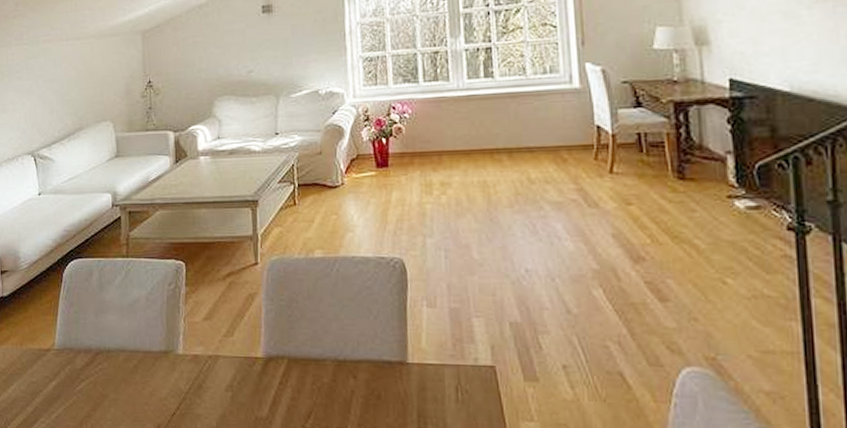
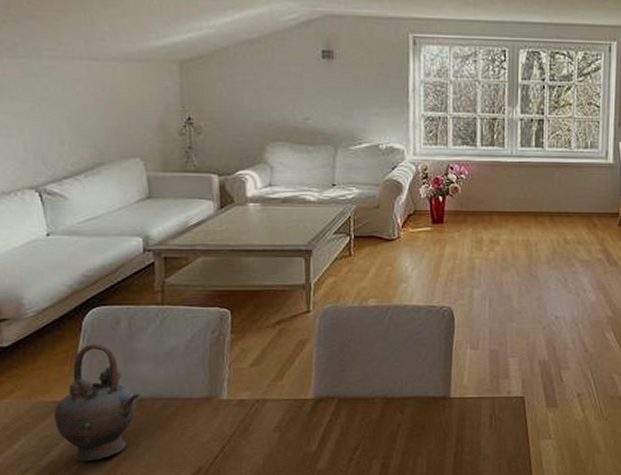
teapot: none [39,294,108,411] -> present [54,344,141,462]

